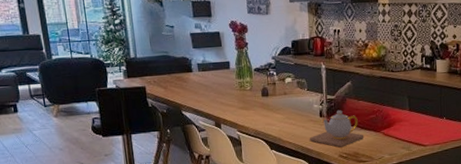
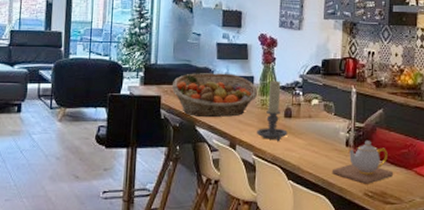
fruit basket: none [154,61,235,103] -> present [171,73,258,118]
candle holder: none [237,63,266,117] -> present [256,80,288,141]

